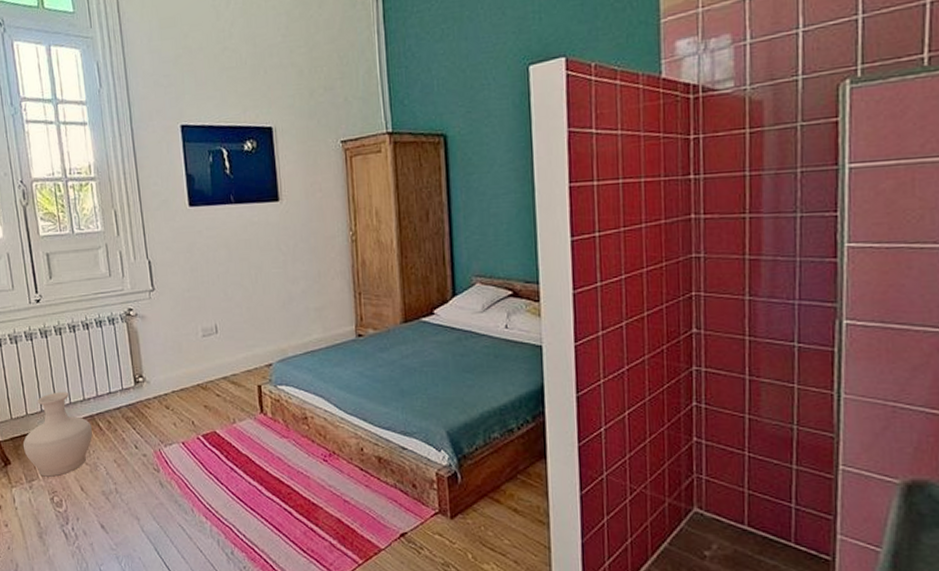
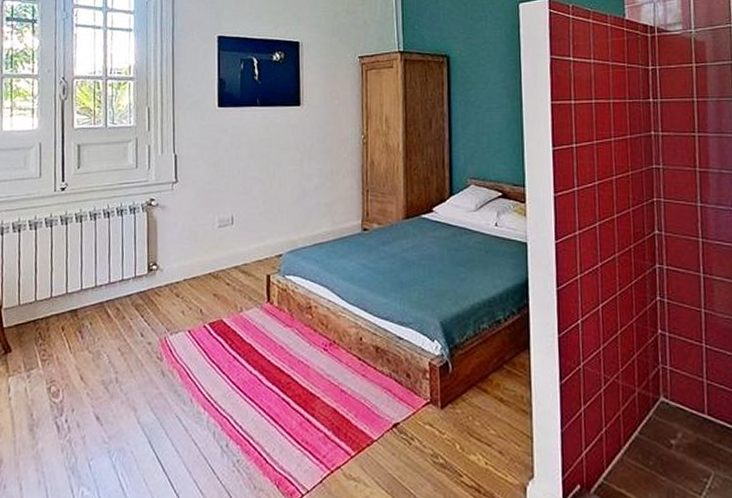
vase: present [23,392,92,477] -> none [26,278,100,365]

